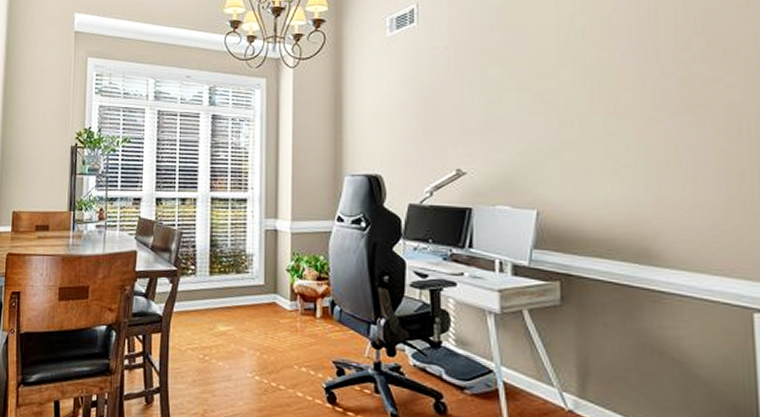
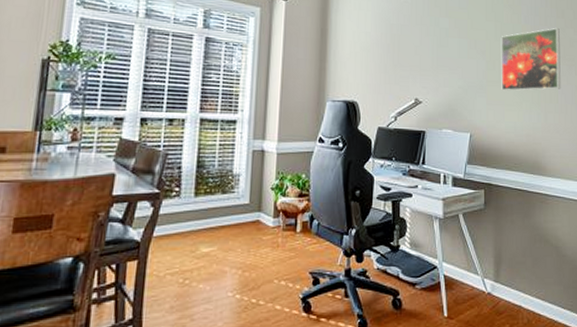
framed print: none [581,63,686,155] -> present [501,27,561,91]

